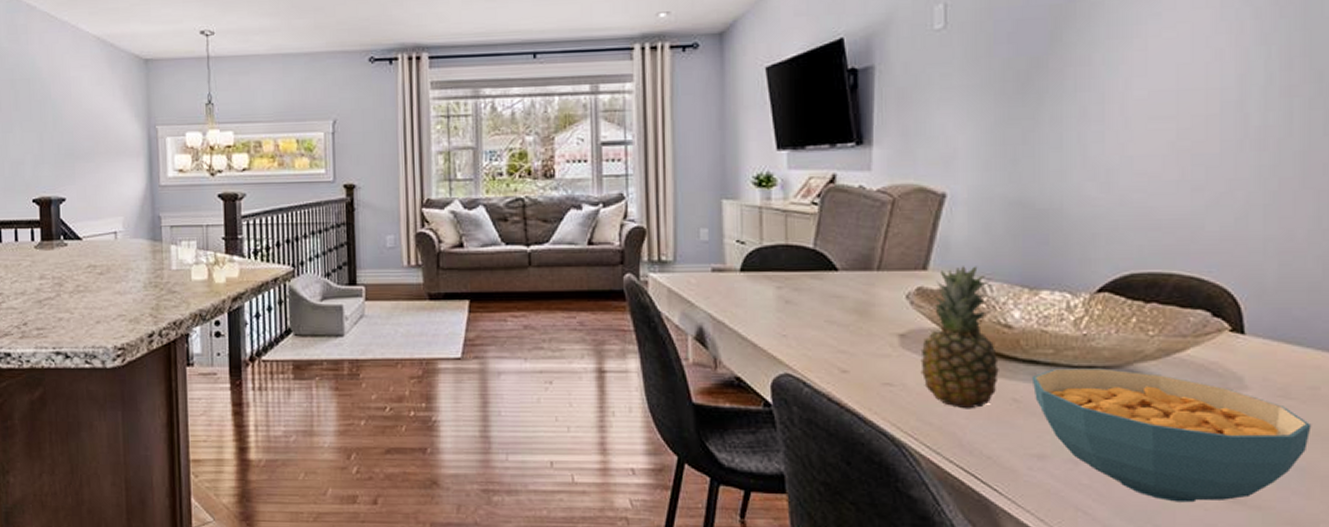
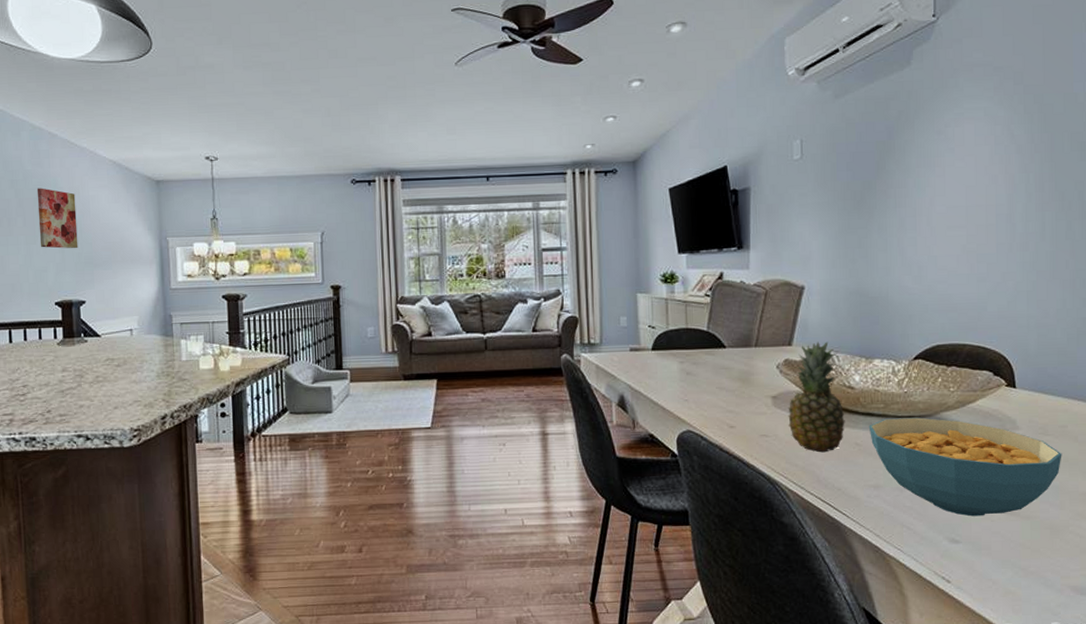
wall art: none [13,68,58,138] -> present [36,188,78,249]

